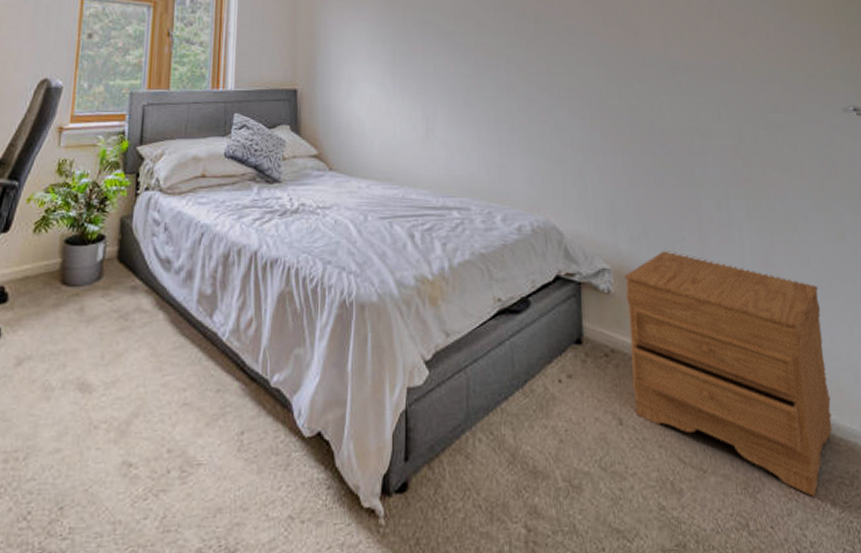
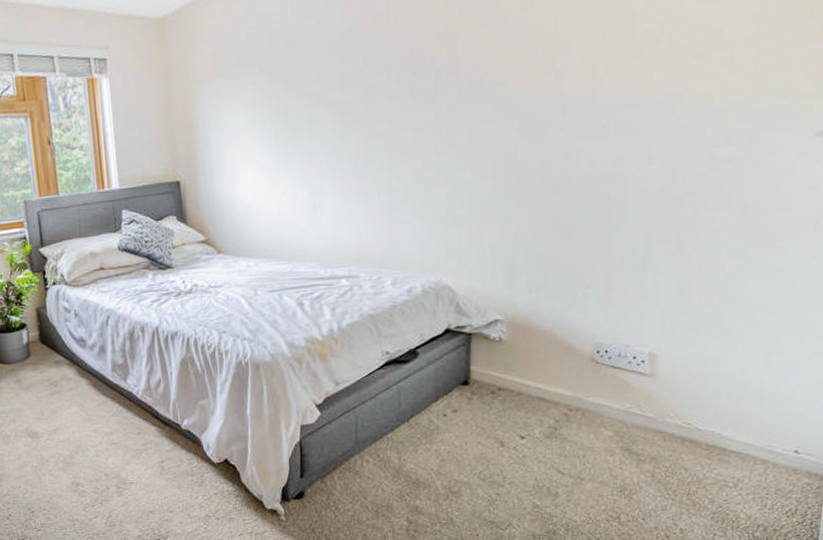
nightstand: present [625,249,833,497] -> none [517,298,739,496]

